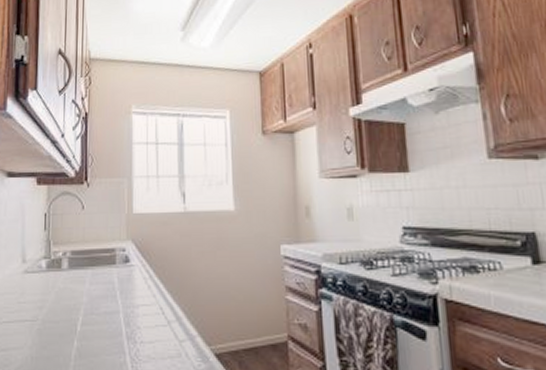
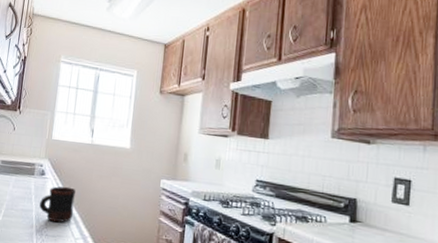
mug: none [128,273,172,323] -> present [39,186,76,223]

